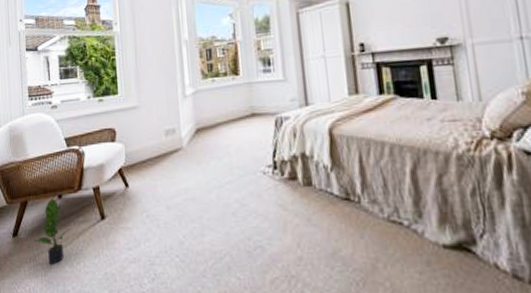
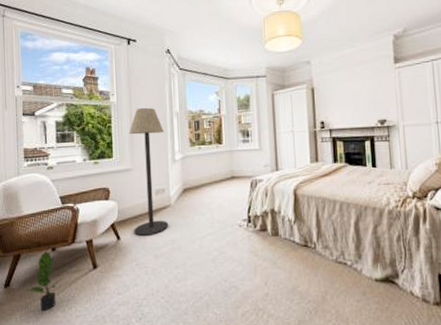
floor lamp: none [134,36,181,183] -> present [128,107,169,236]

